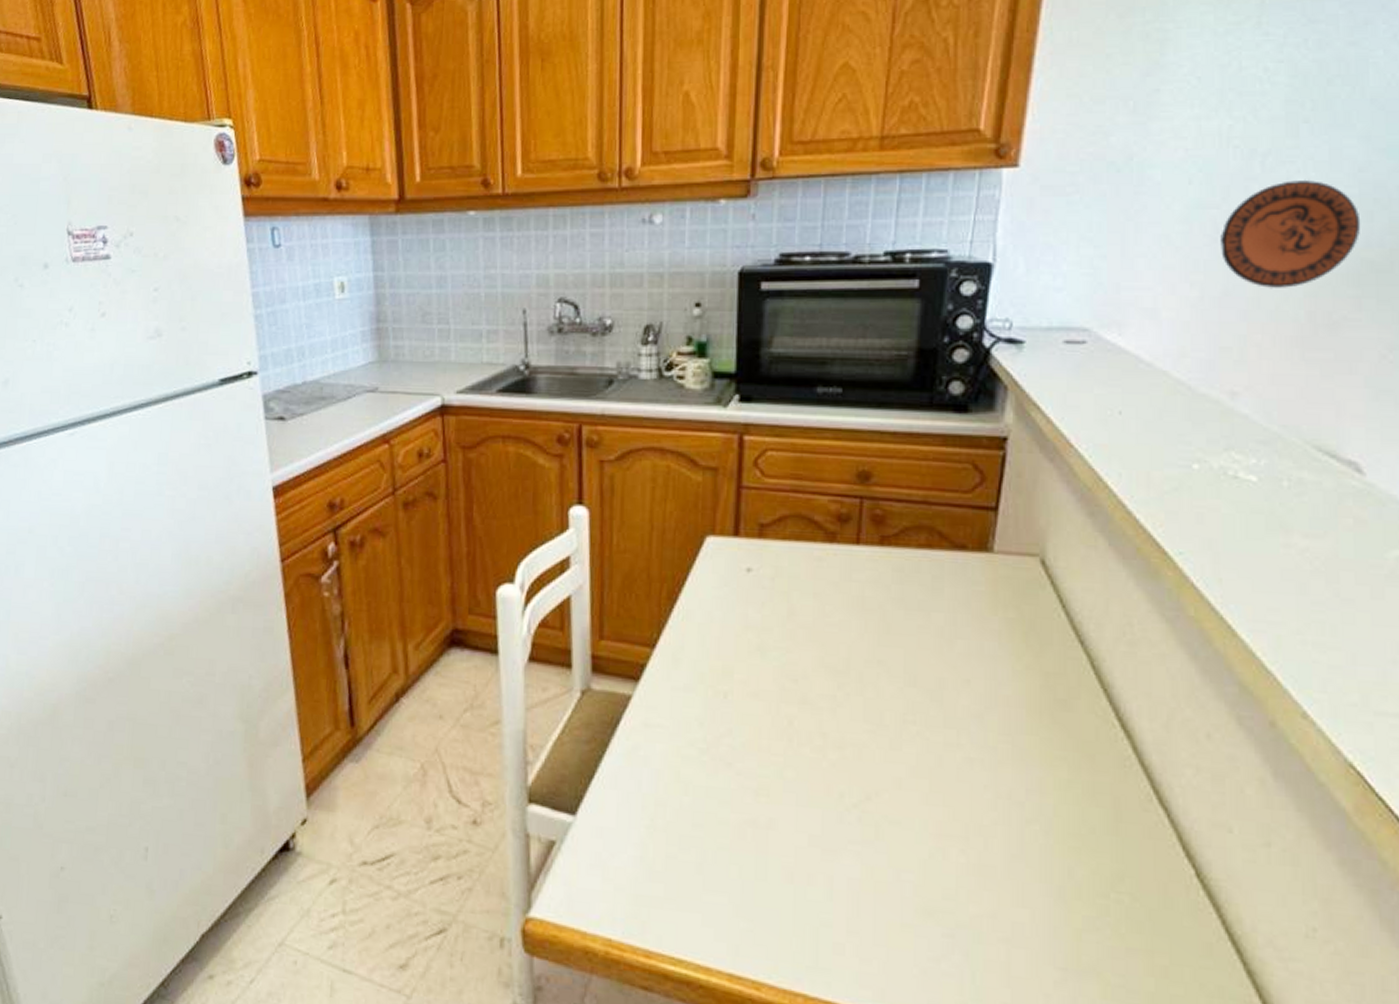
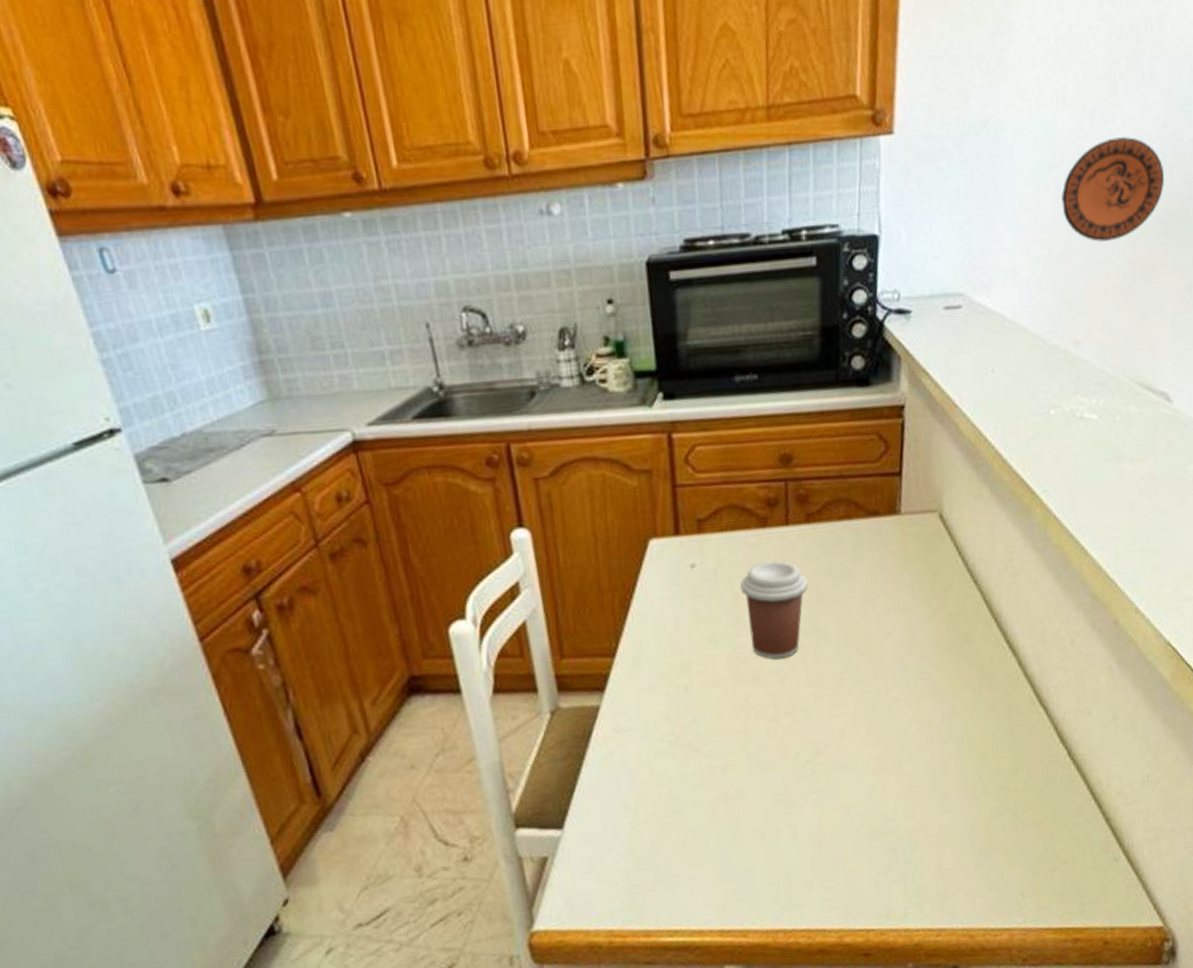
coffee cup: none [798,578,876,686] -> present [740,560,809,660]

